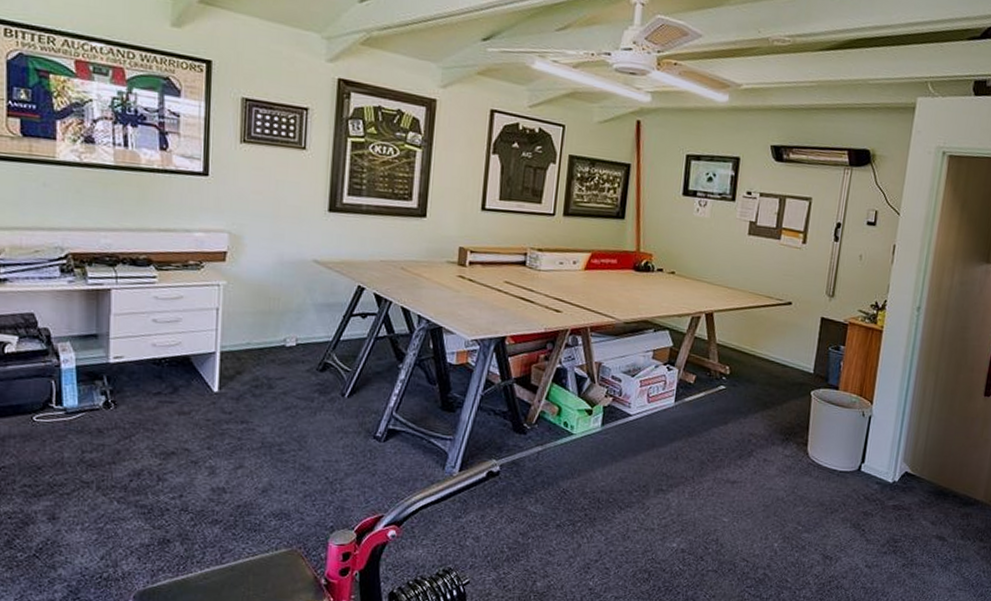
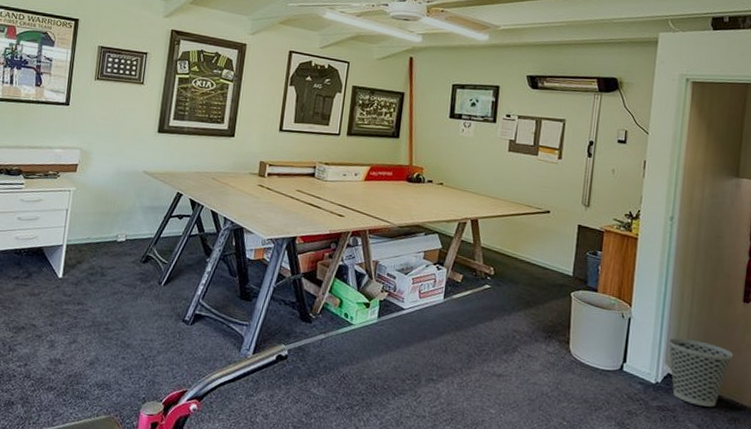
wastebasket: none [908,435,971,504] -> present [668,337,734,407]

